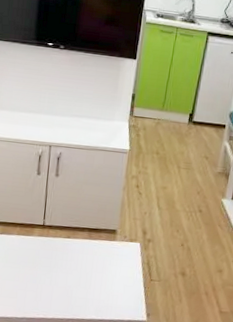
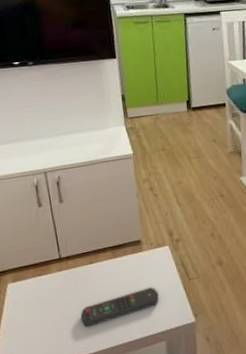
remote control: none [47,275,120,294] -> present [80,287,159,328]

